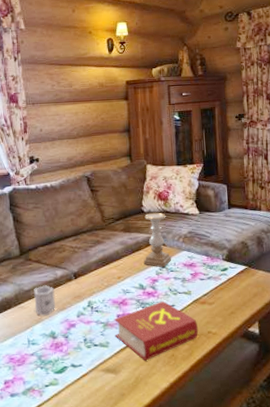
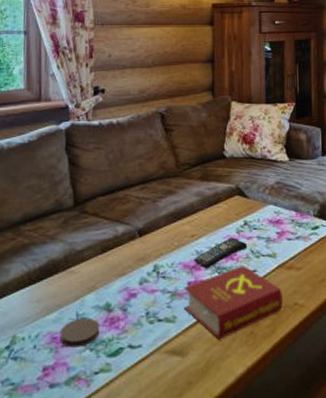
coaster: none [16,343,48,366] -> present [60,317,100,348]
cup: present [34,285,55,316] -> none [88,244,114,283]
remote control: none [121,278,166,304] -> present [194,237,248,269]
candle holder: present [143,212,171,268] -> none [222,158,255,225]

